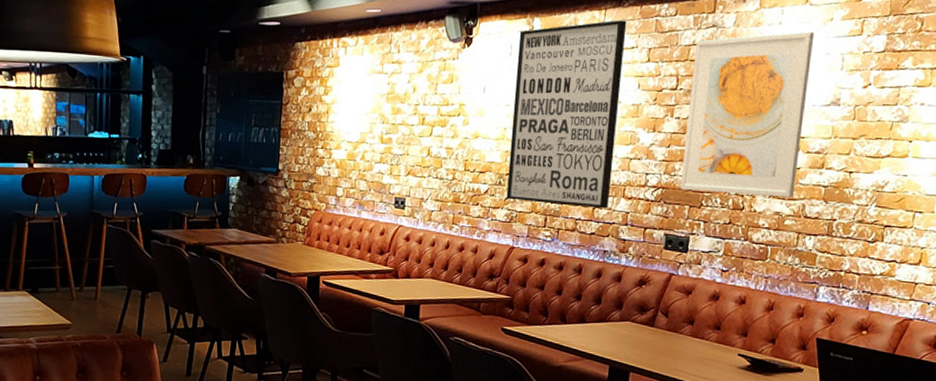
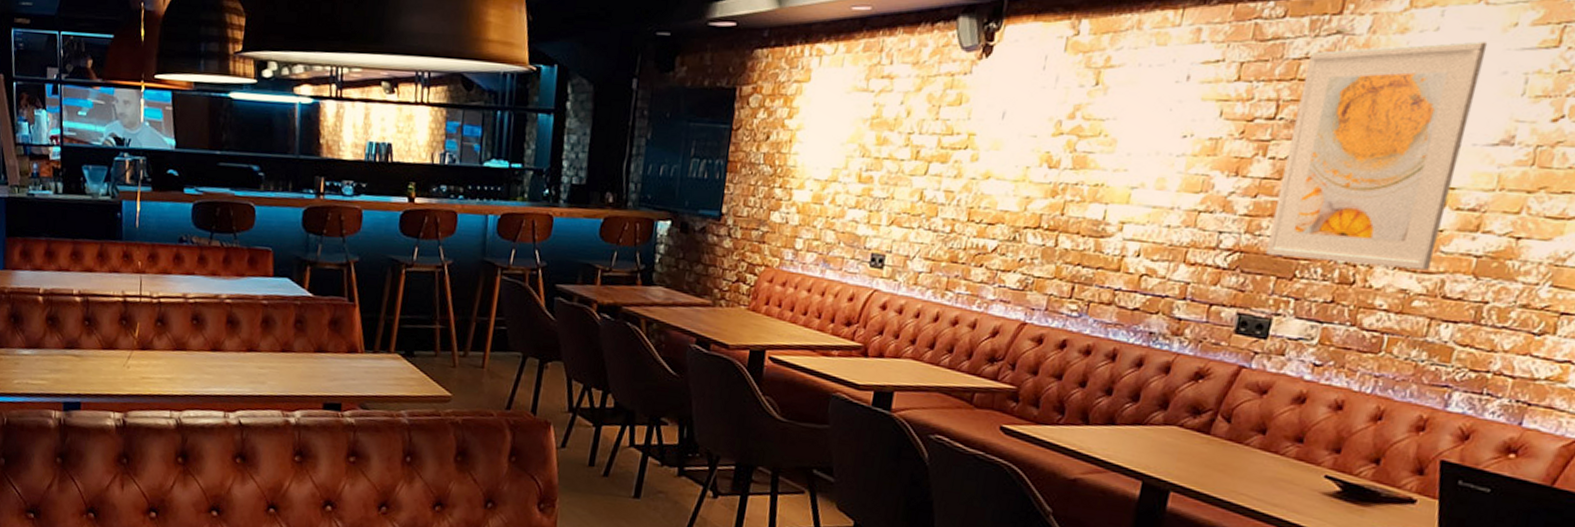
wall art: present [506,20,627,209] -> none [1021,23,1213,277]

